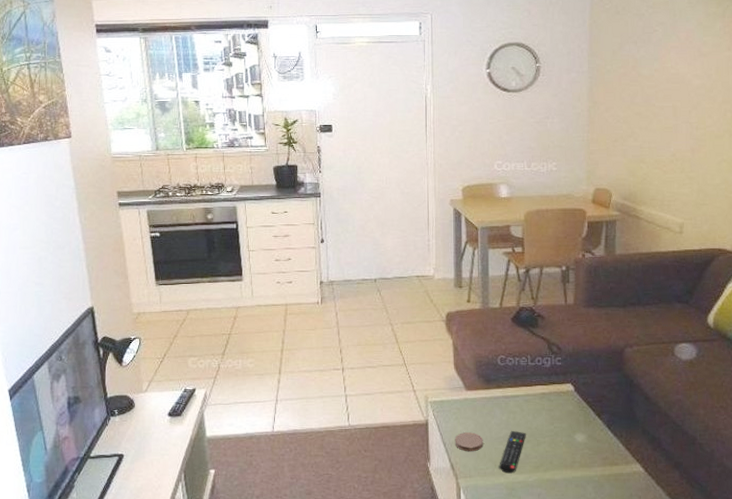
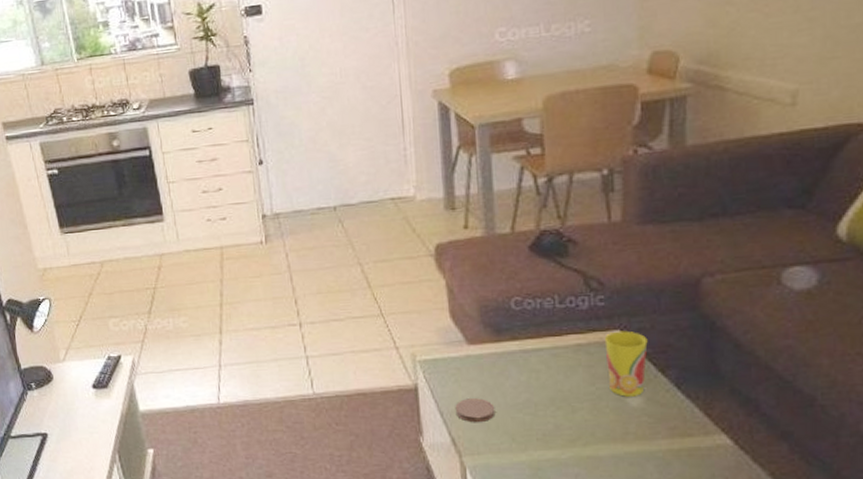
remote control: present [499,430,526,474] -> none [518,394,556,449]
cup: none [560,384,589,434] -> present [604,330,648,397]

